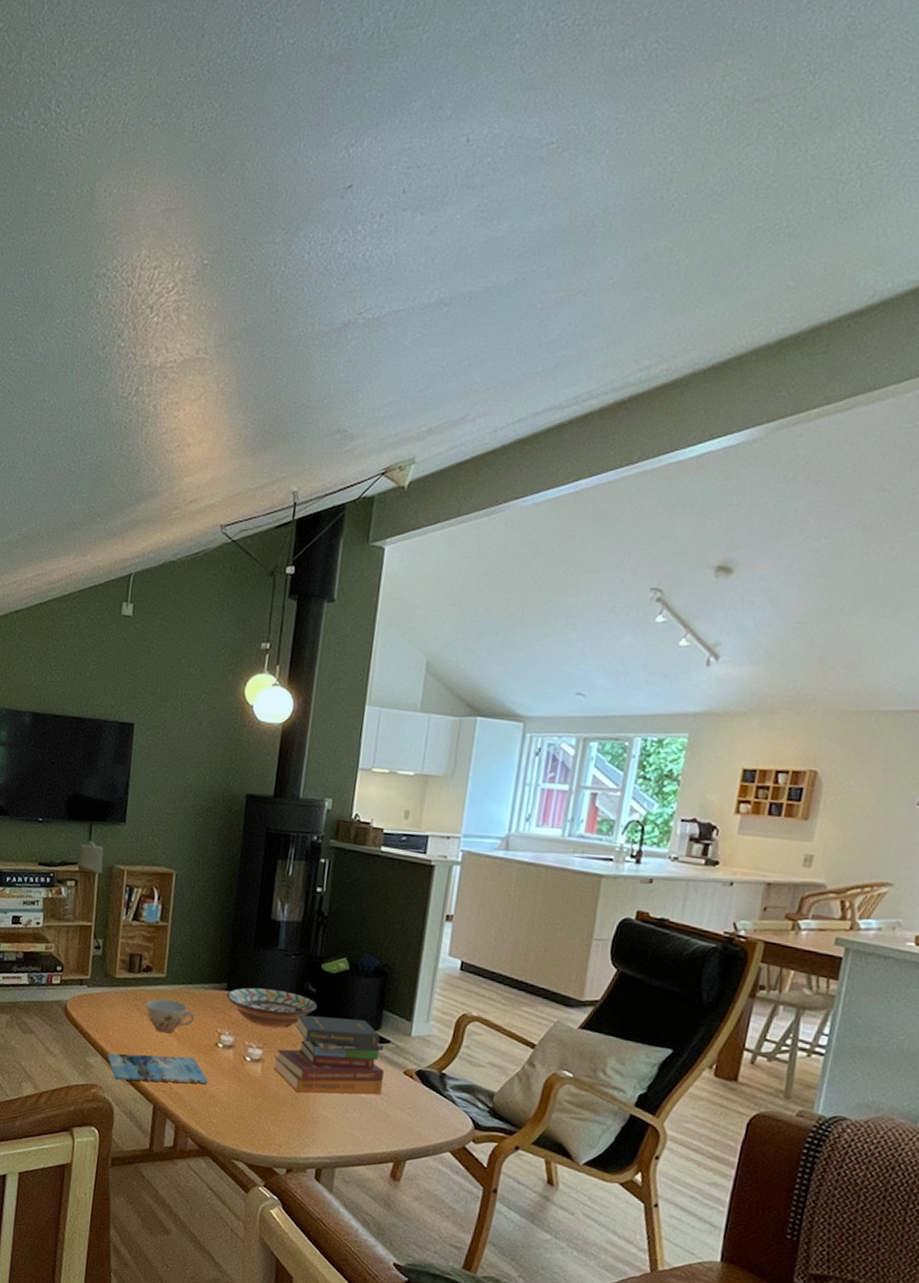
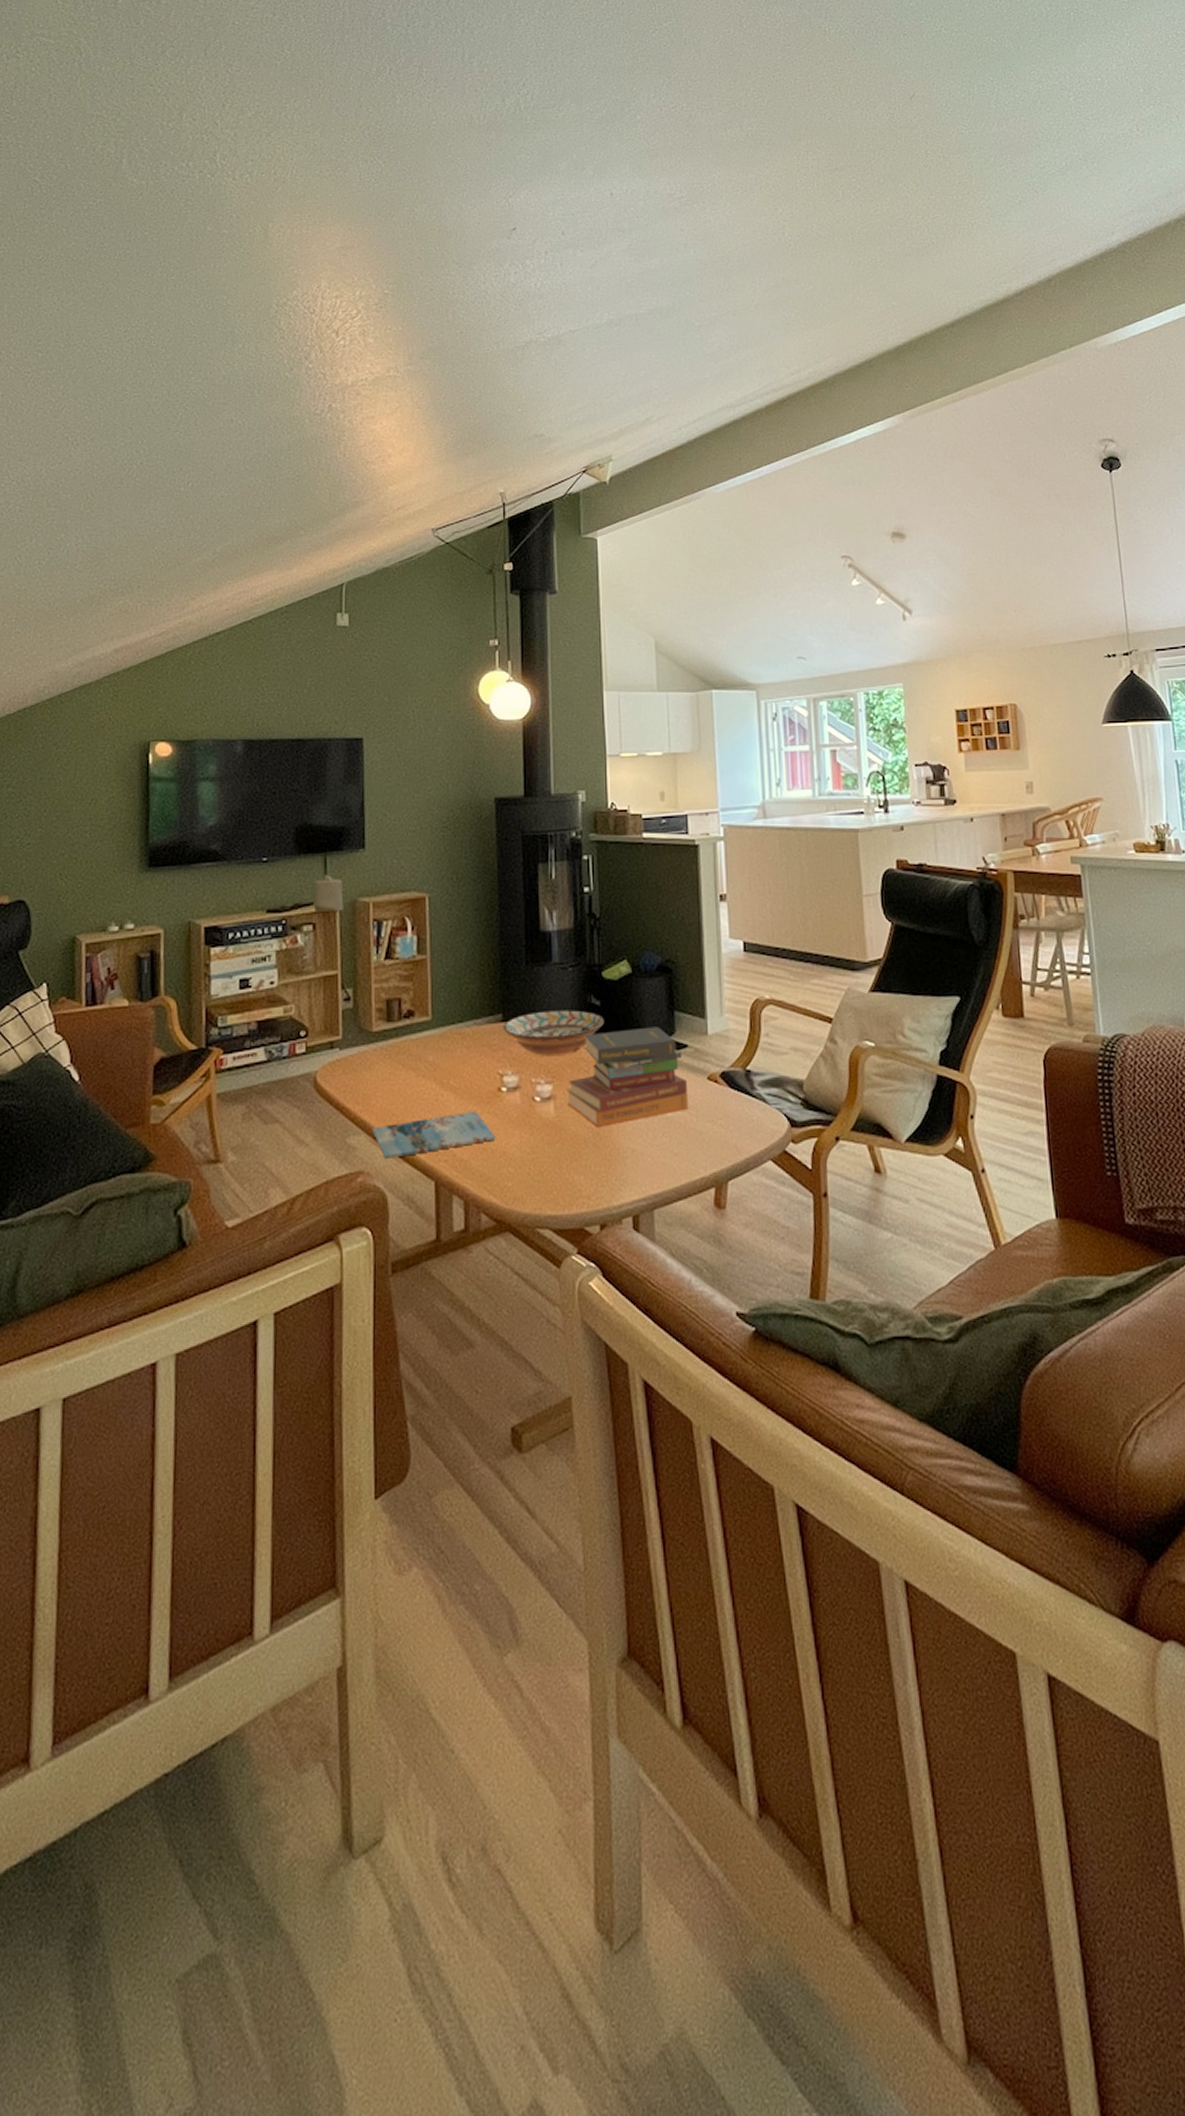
teacup: present [146,999,194,1033] -> none [412,1045,469,1088]

